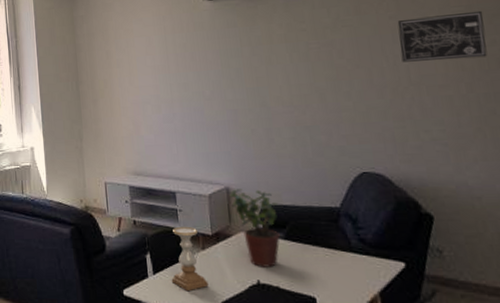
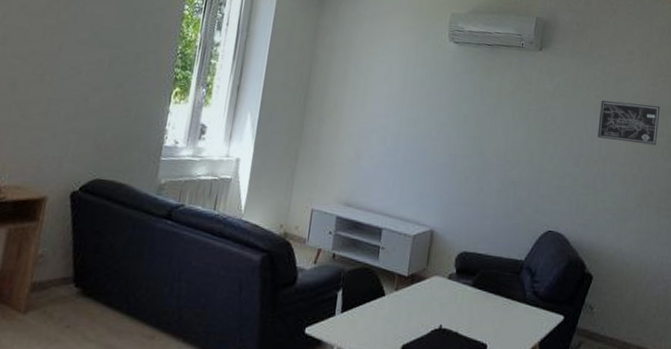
candle holder: present [171,226,209,292] -> none [358,264,395,333]
potted plant: present [229,189,280,269] -> none [432,232,474,314]

